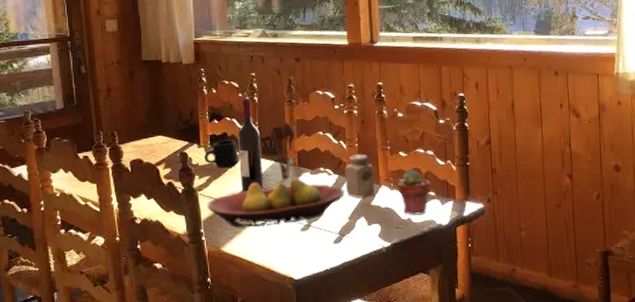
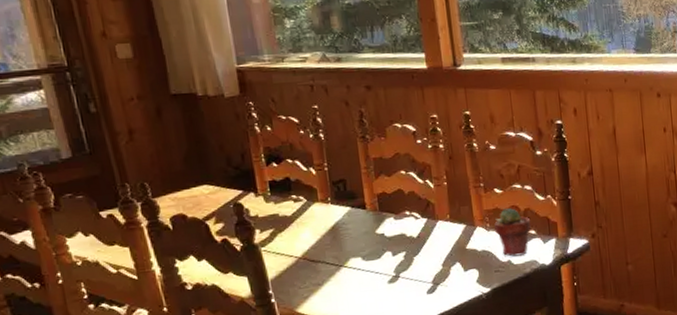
mug: present [204,140,239,168] -> none [264,185,308,219]
fruit bowl: present [207,178,346,227] -> none [273,224,437,285]
wine bottle: present [237,97,264,192] -> none [302,135,341,245]
utensil holder: present [269,122,295,181] -> none [341,161,374,229]
salt shaker: present [344,154,375,198] -> none [433,194,470,243]

